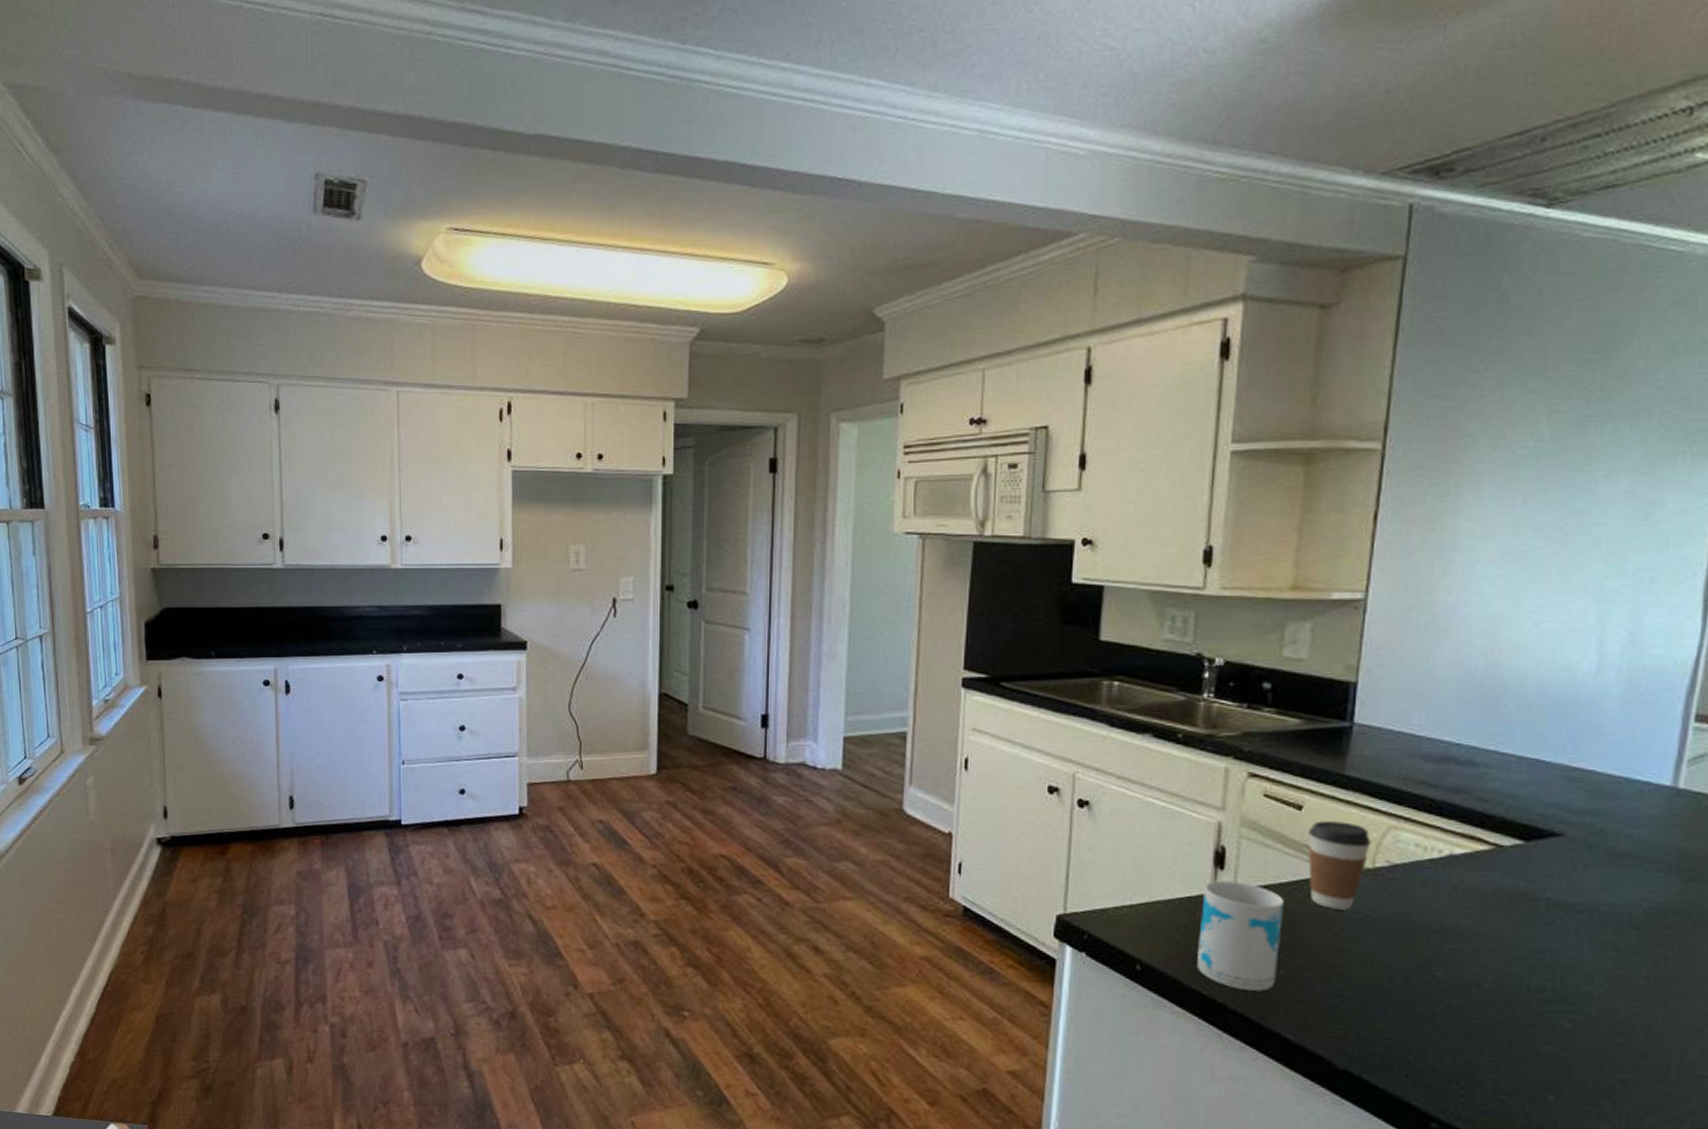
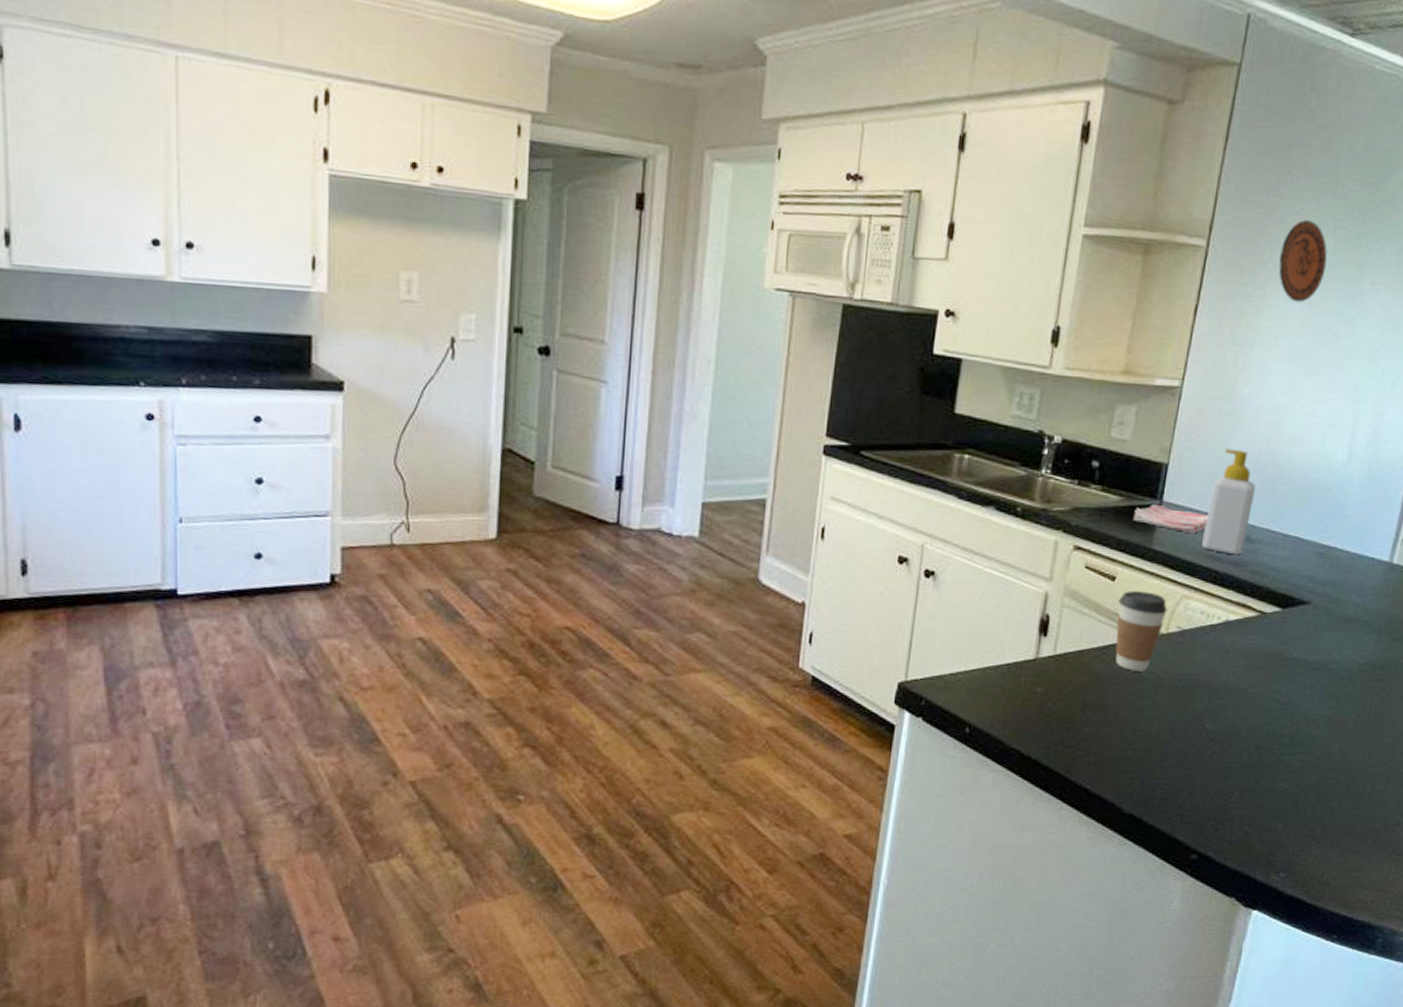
mug: present [1197,880,1284,991] -> none [1018,646,1094,747]
dish towel: none [1319,726,1415,758] -> present [1134,503,1209,534]
soap bottle: none [1409,663,1475,781] -> present [1202,448,1256,556]
decorative plate: none [1478,409,1543,499] -> present [1278,220,1328,303]

